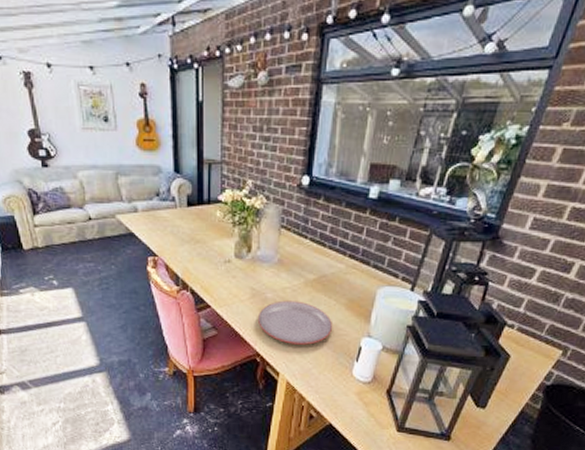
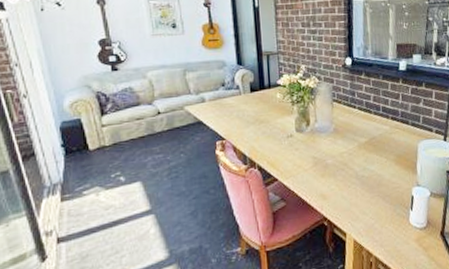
plate: present [257,300,332,345] -> none [321,163,387,204]

